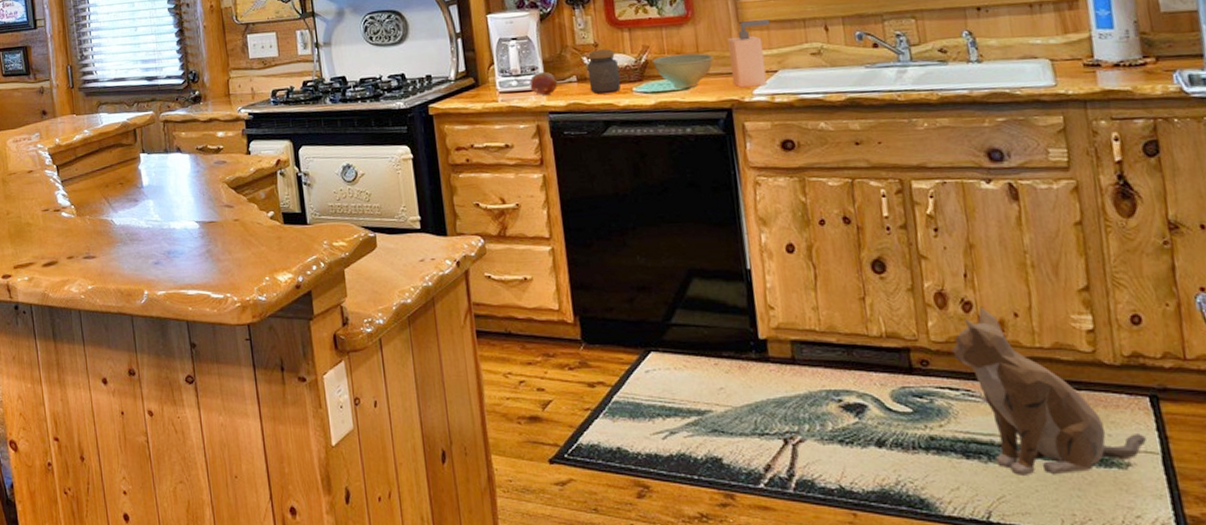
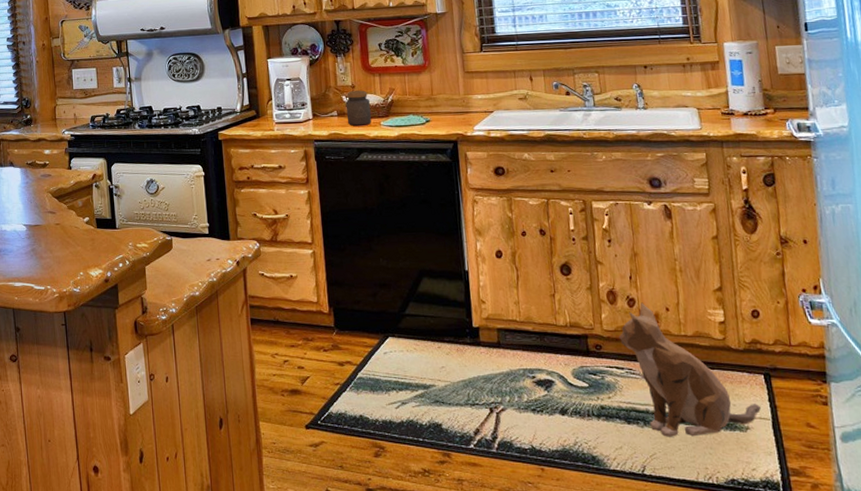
fruit: present [529,71,557,95] -> none [299,107,322,126]
bowl: present [651,53,714,88] -> none [396,95,444,123]
soap dispenser: present [728,19,771,88] -> none [455,70,489,124]

